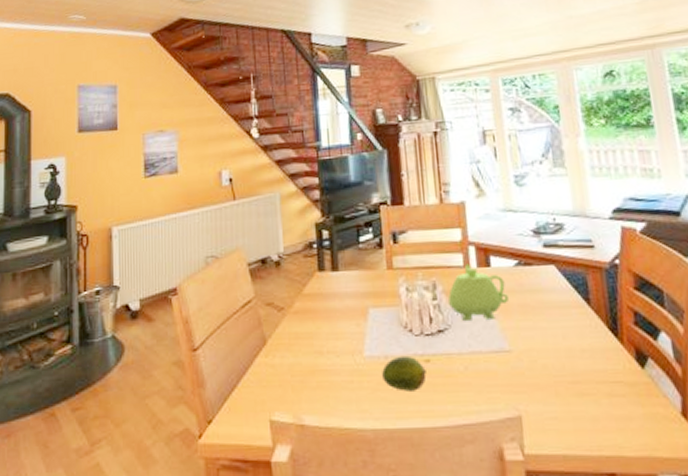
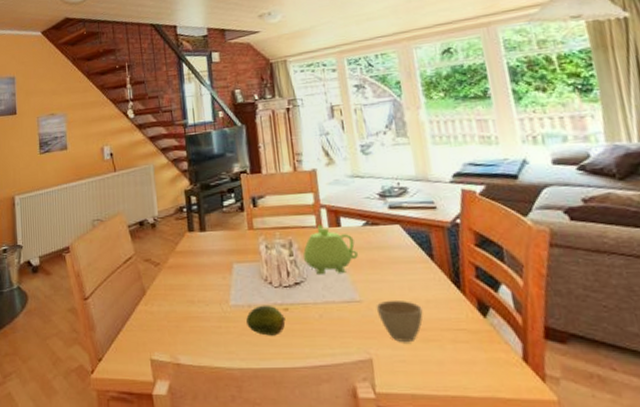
cup: none [527,350,578,396] -> present [376,301,423,342]

